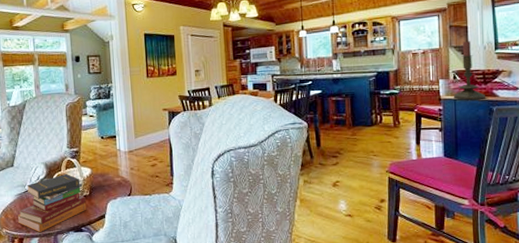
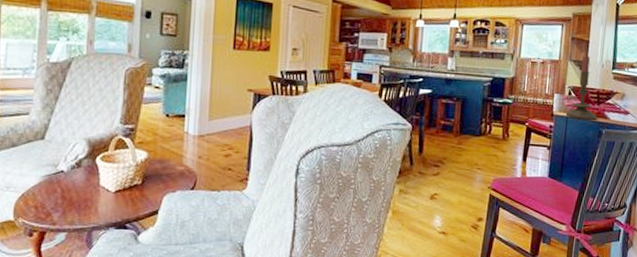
books: present [17,173,87,233] -> none [40,155,136,227]

